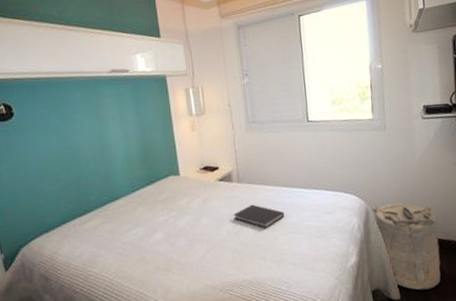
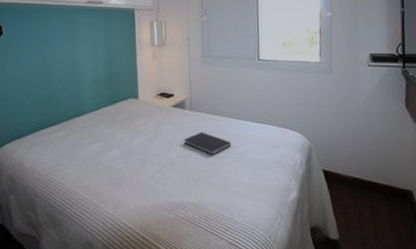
laundry hamper: present [372,202,441,290] -> none [315,144,381,233]

